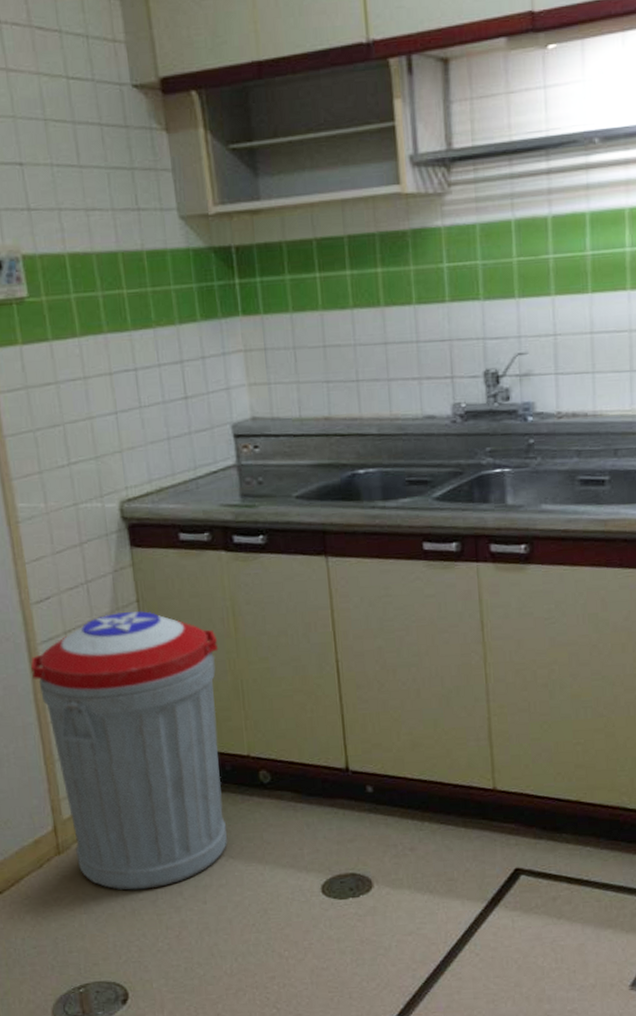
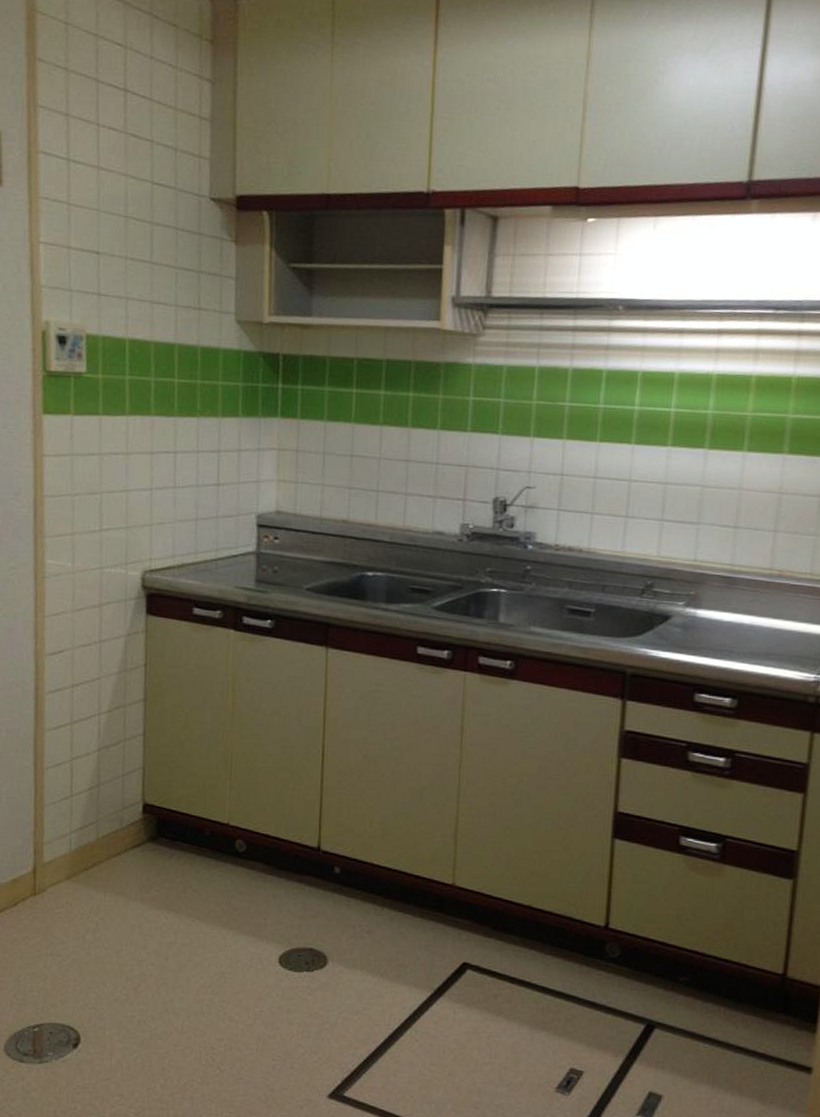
trash can: present [30,611,228,890] -> none [35,674,215,940]

